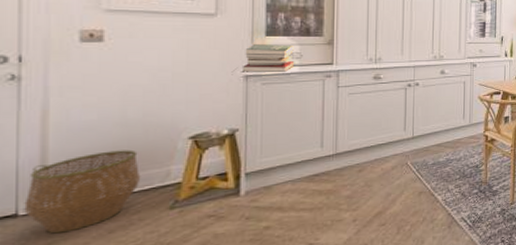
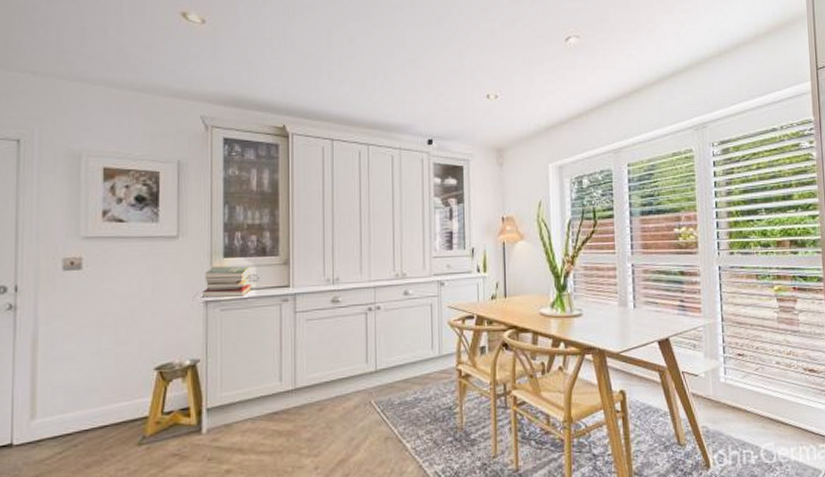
basket: present [24,149,141,234] -> none [17,380,113,466]

